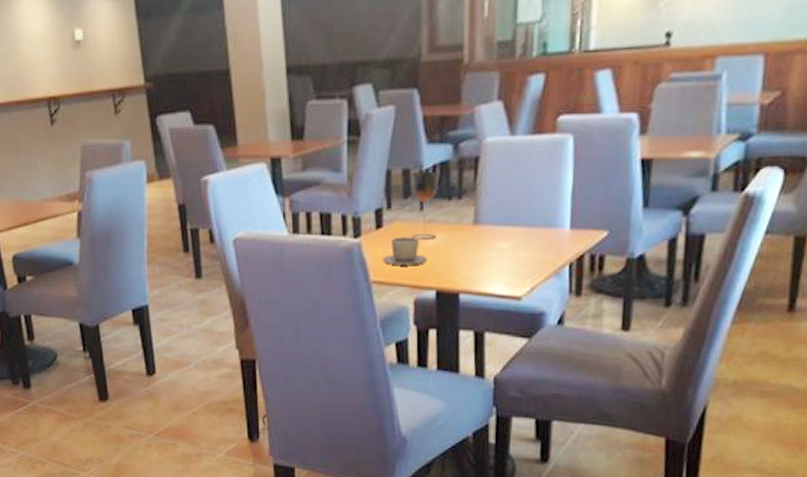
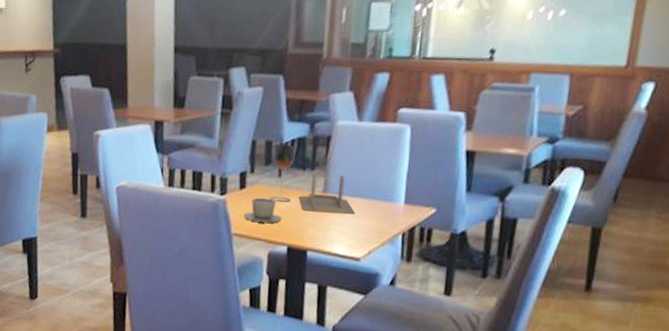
napkin holder: none [445,202,512,248] -> present [298,173,355,215]

